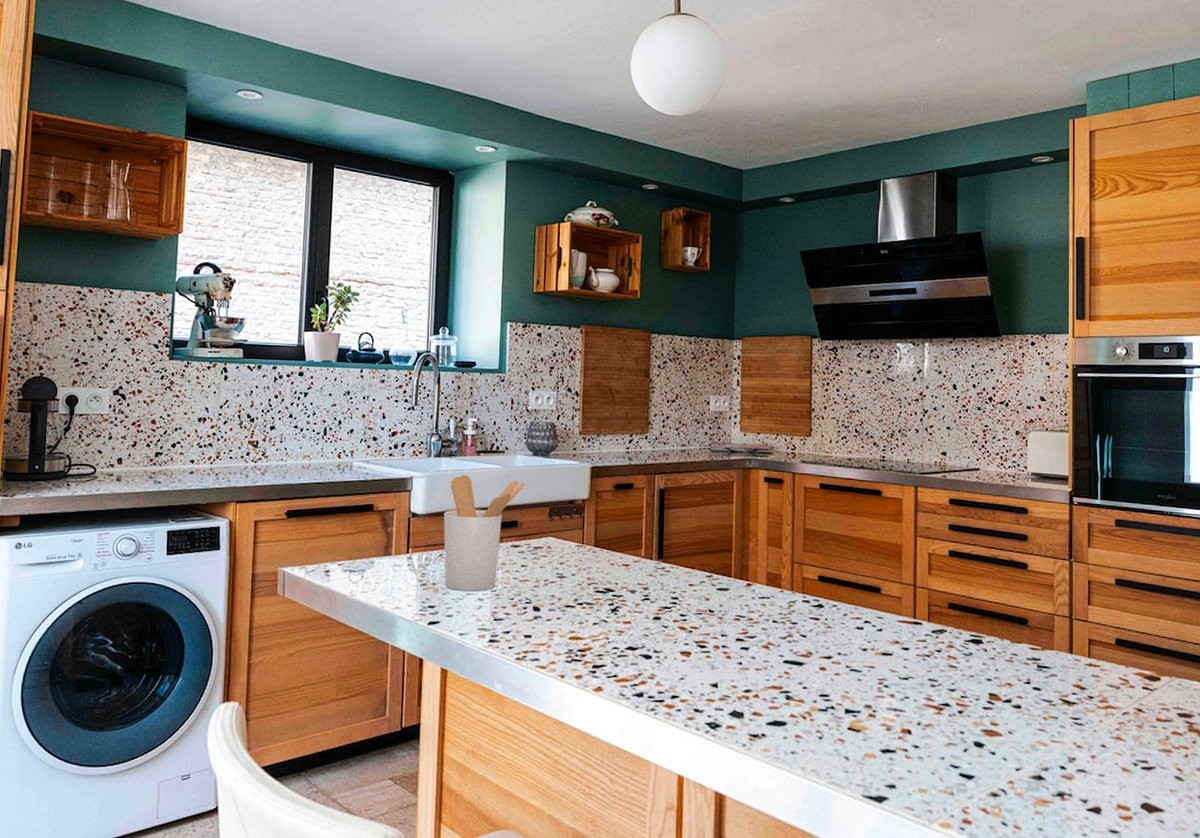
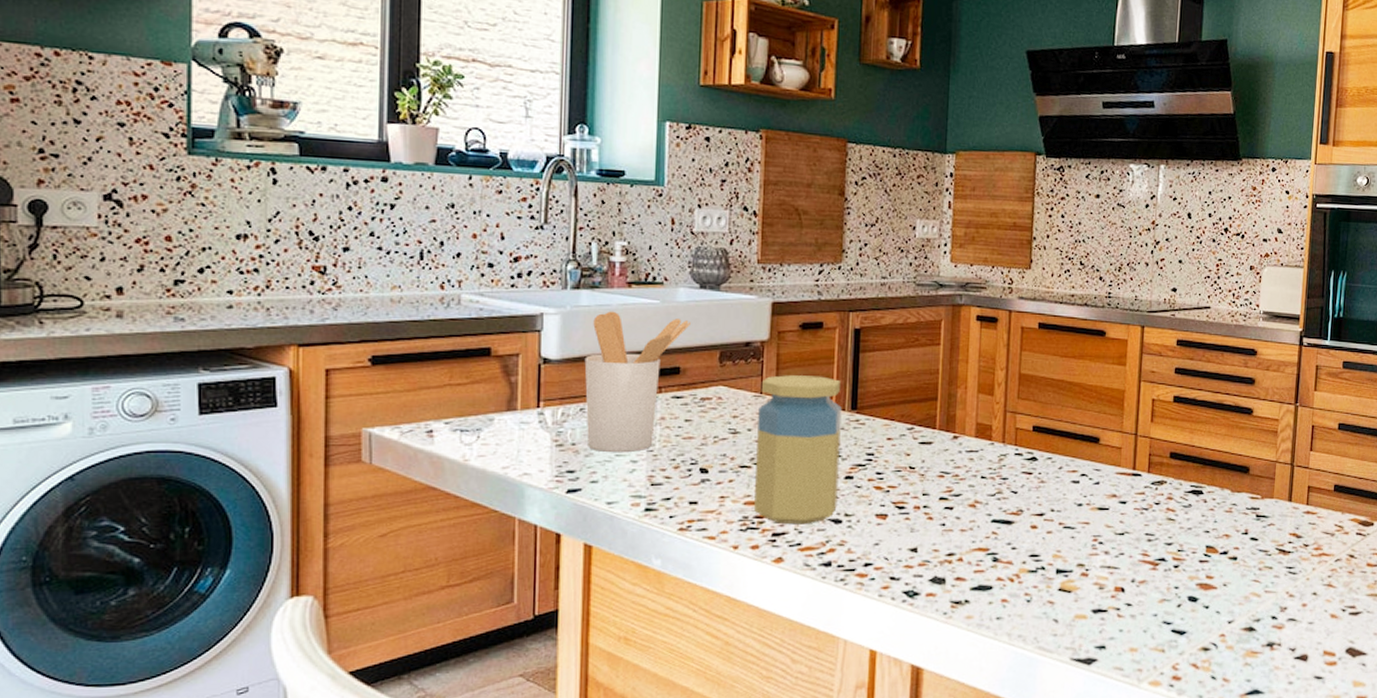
jar: none [578,528,650,659] -> present [754,375,842,525]

